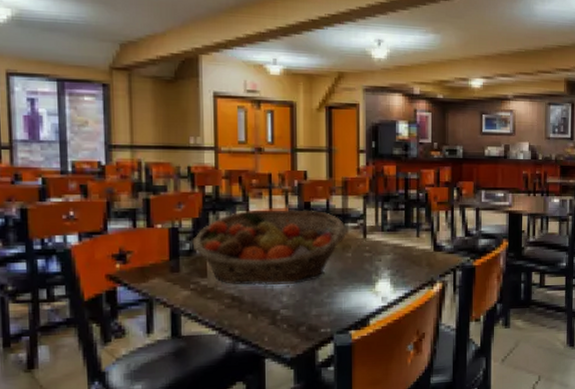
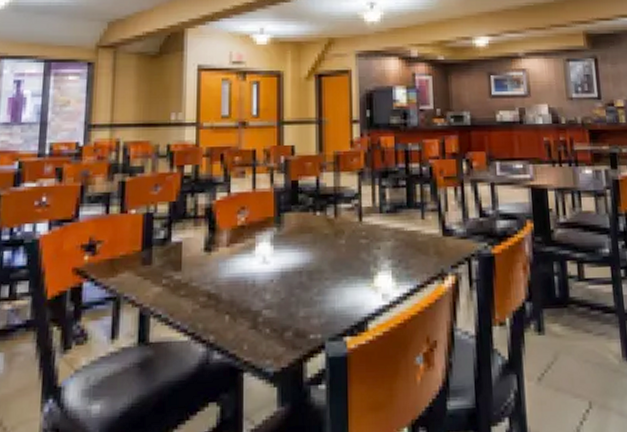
fruit basket: present [192,209,346,286] -> none [167,189,339,281]

